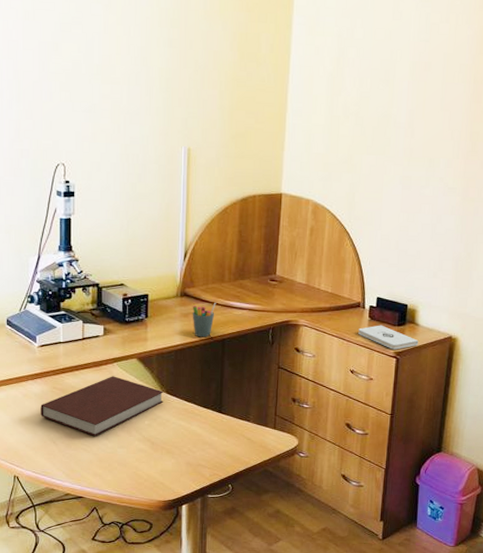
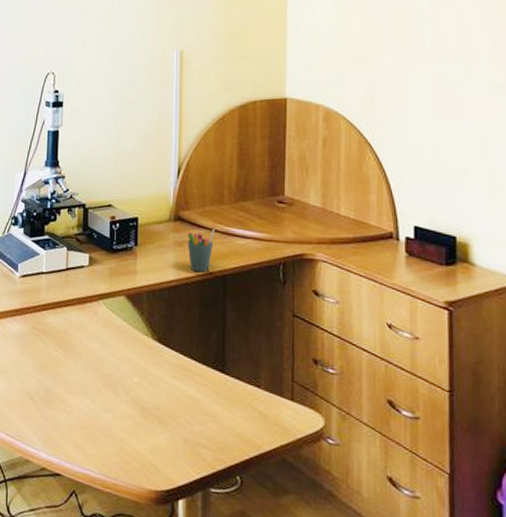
notebook: present [40,376,164,436] -> none [18,316,156,393]
notepad: present [358,325,419,350] -> none [393,263,478,298]

